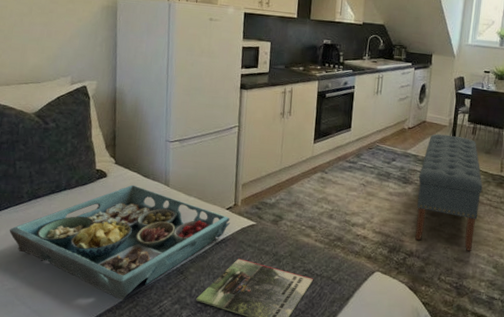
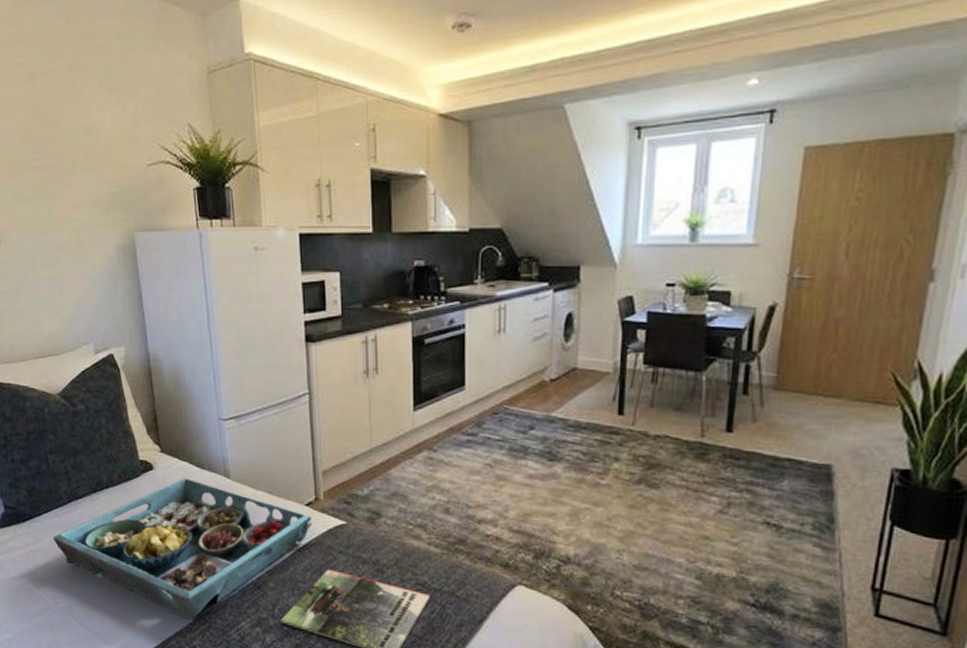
bench: present [415,134,483,251] -> none [571,385,673,555]

